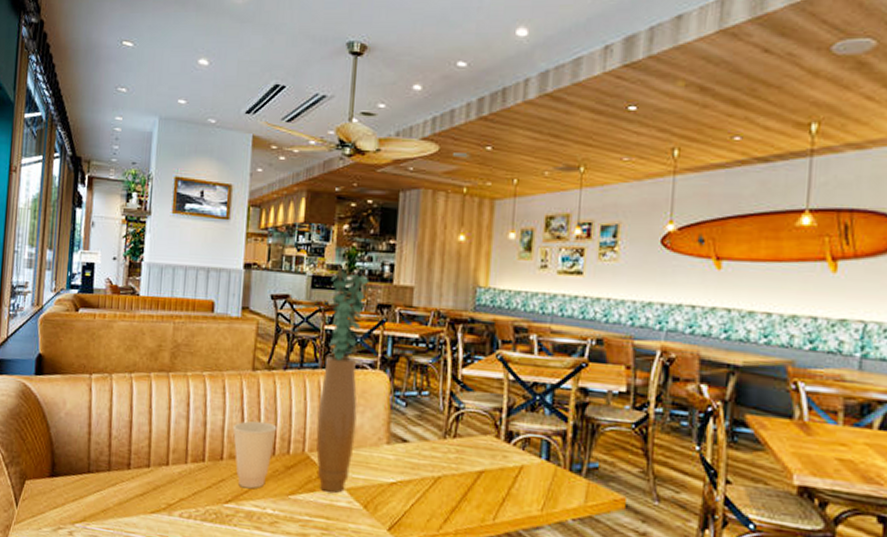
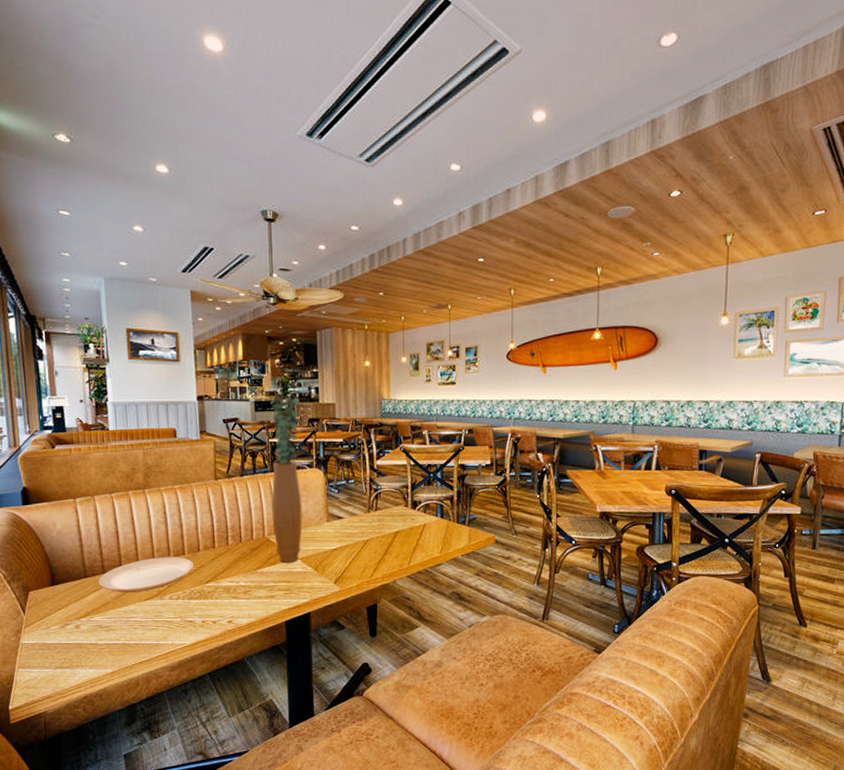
plate: none [102,460,213,502] -> present [98,557,193,593]
cup: present [232,420,277,489] -> none [204,518,241,570]

